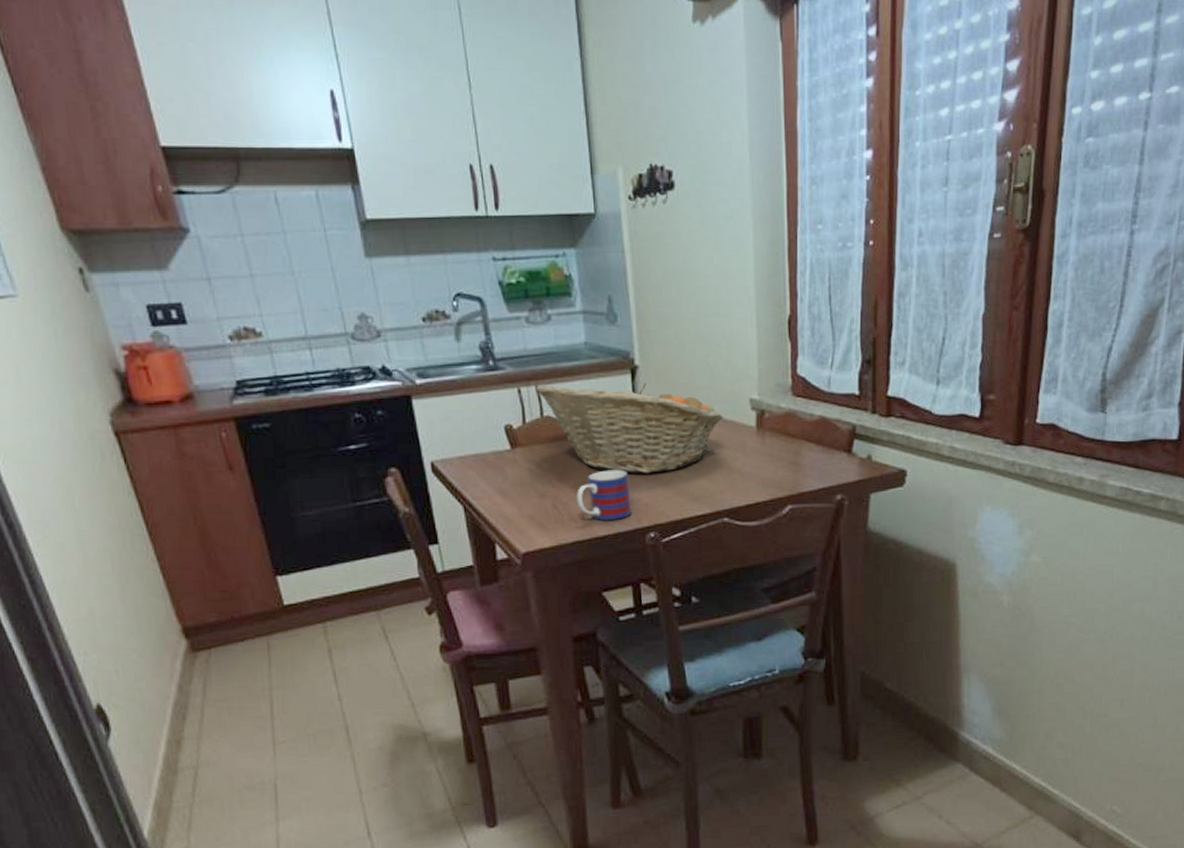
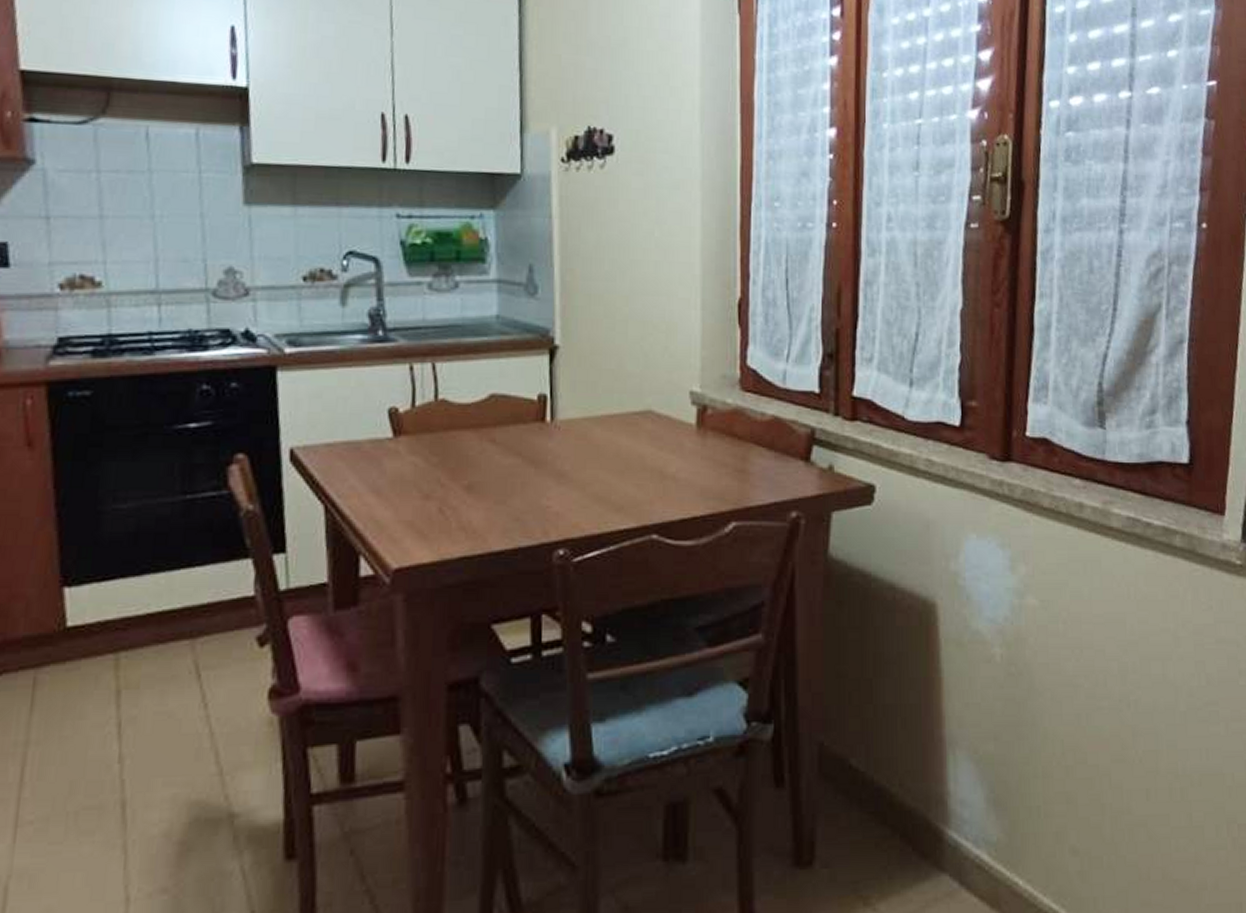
fruit basket: present [535,382,724,474] -> none [431,361,658,476]
mug: present [577,470,633,520] -> none [470,468,539,531]

